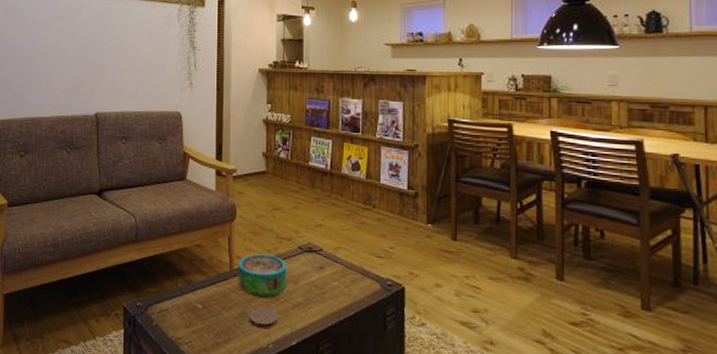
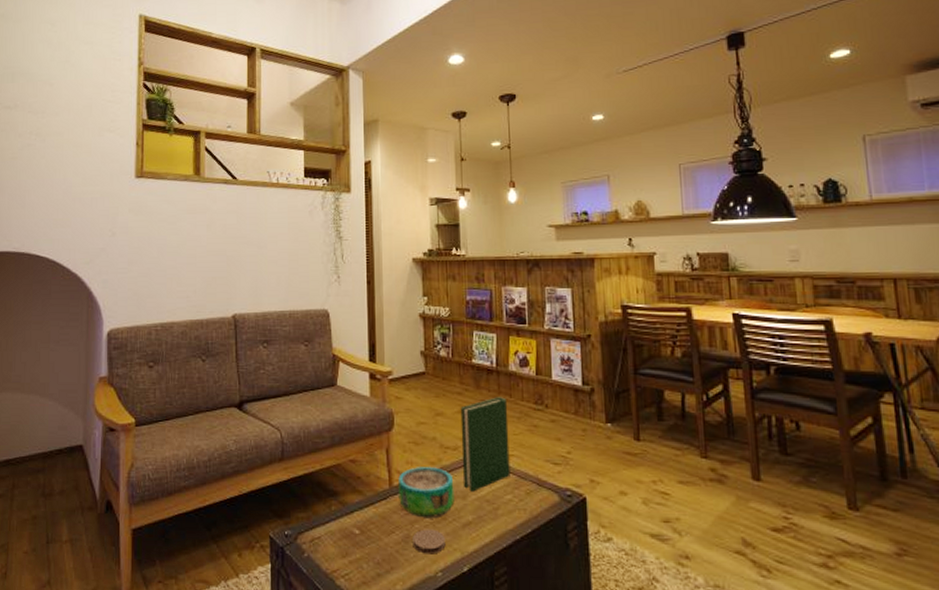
hardback book: none [295,196,339,278] -> present [460,397,510,492]

